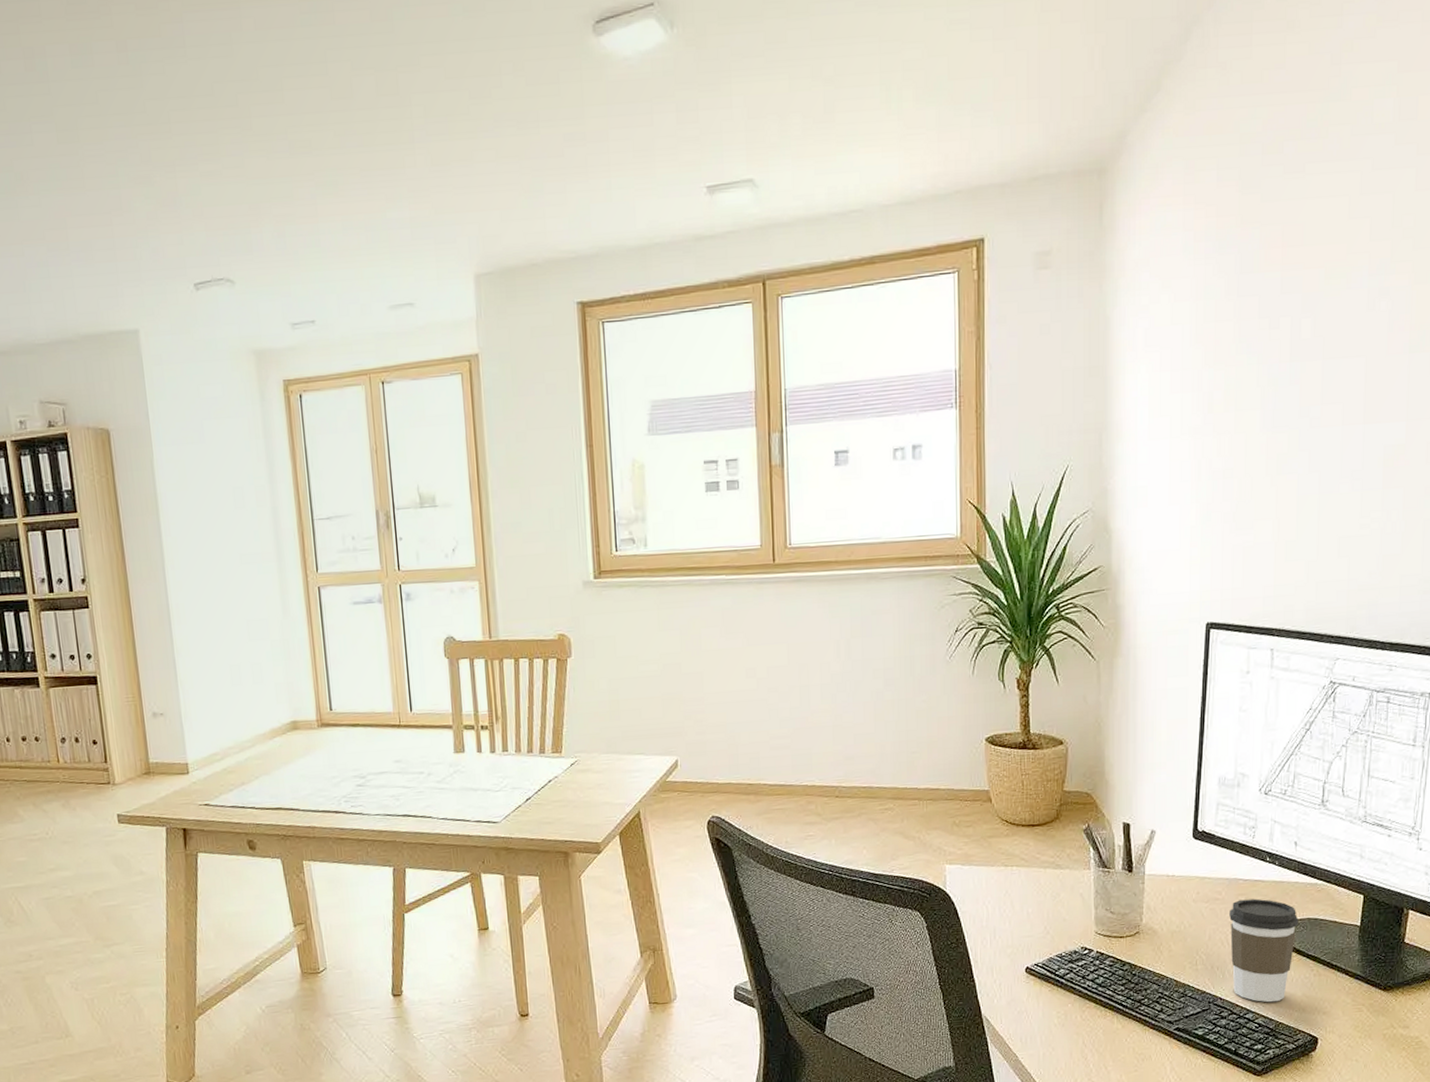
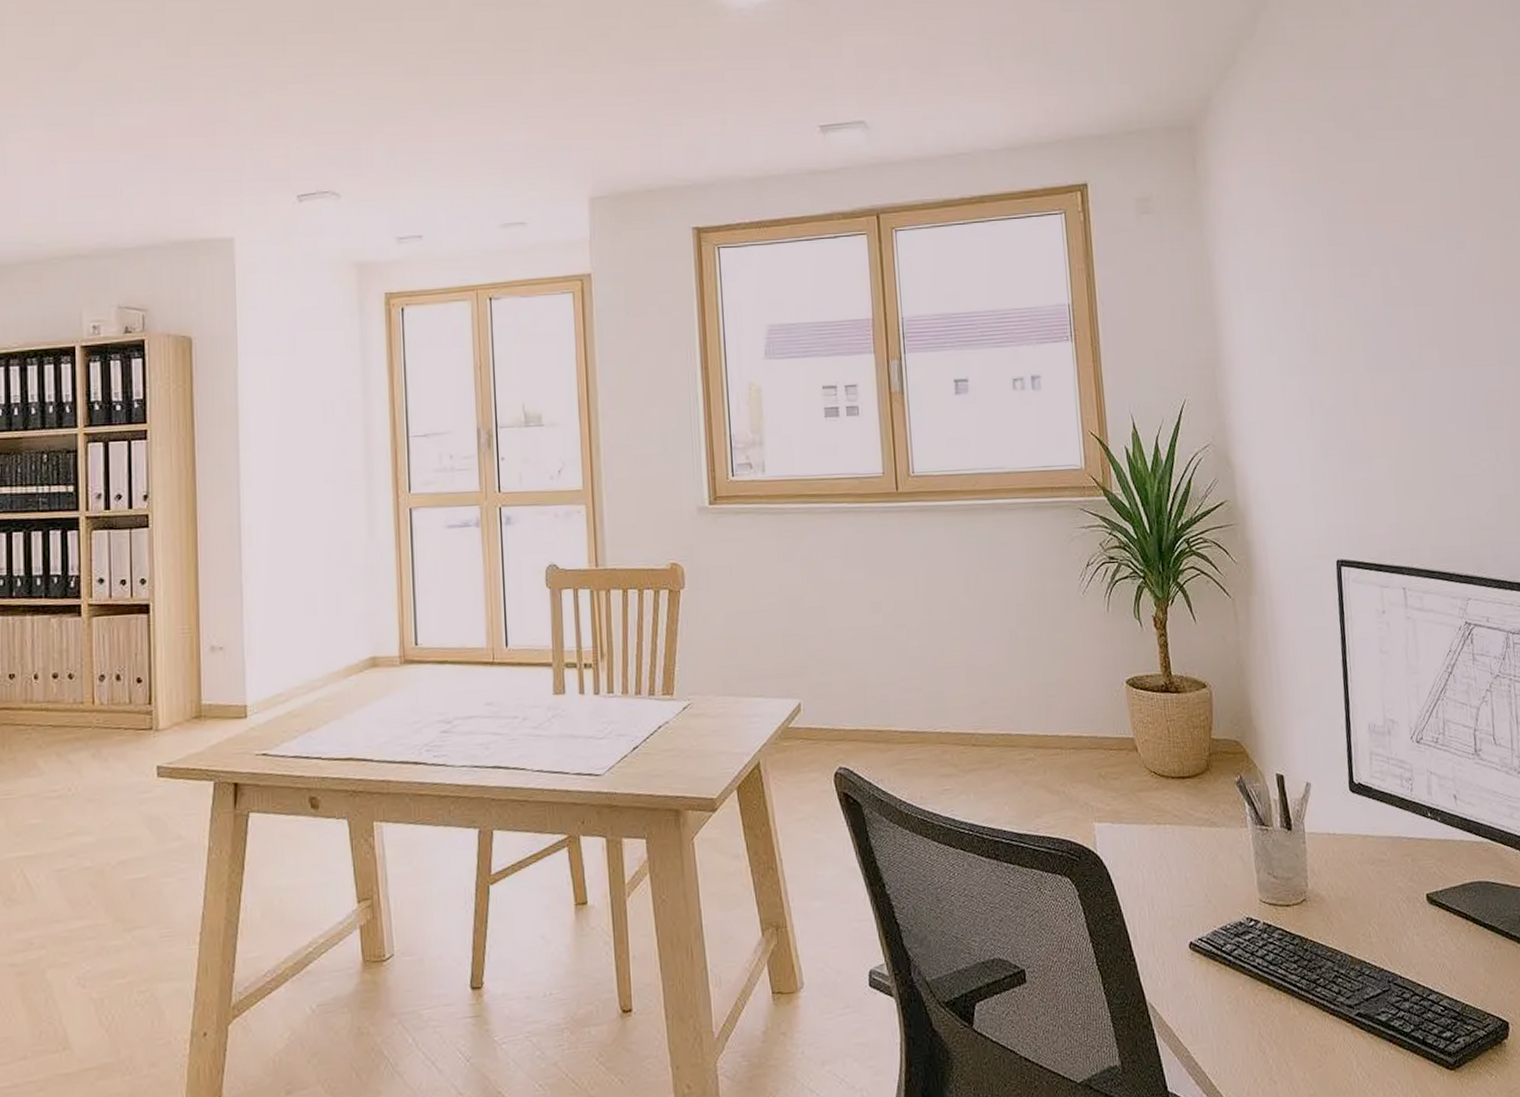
coffee cup: present [1229,898,1299,1003] -> none [1397,859,1470,981]

